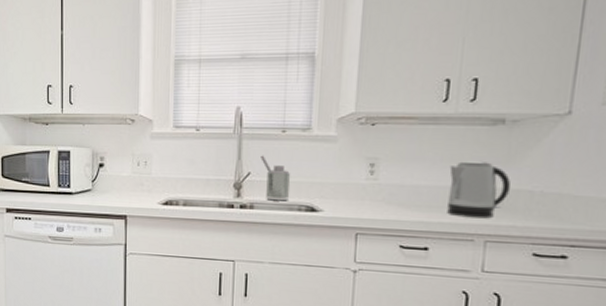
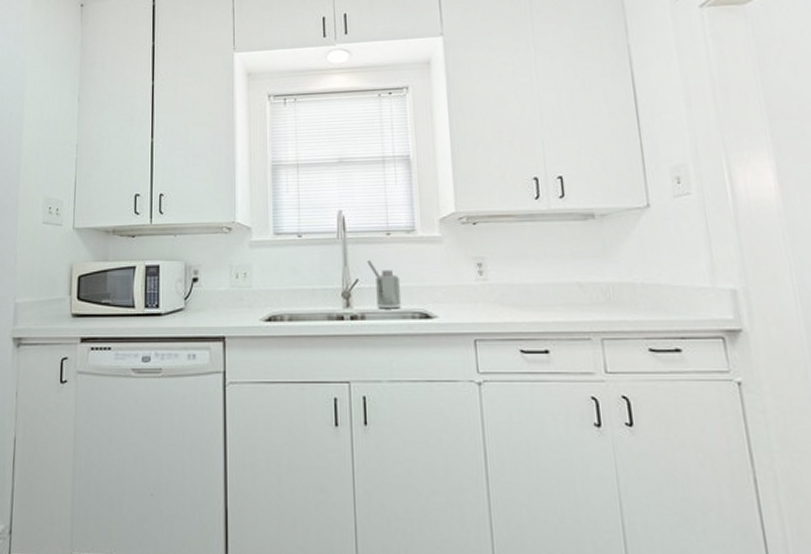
kettle: present [447,160,512,219] -> none [553,255,614,315]

